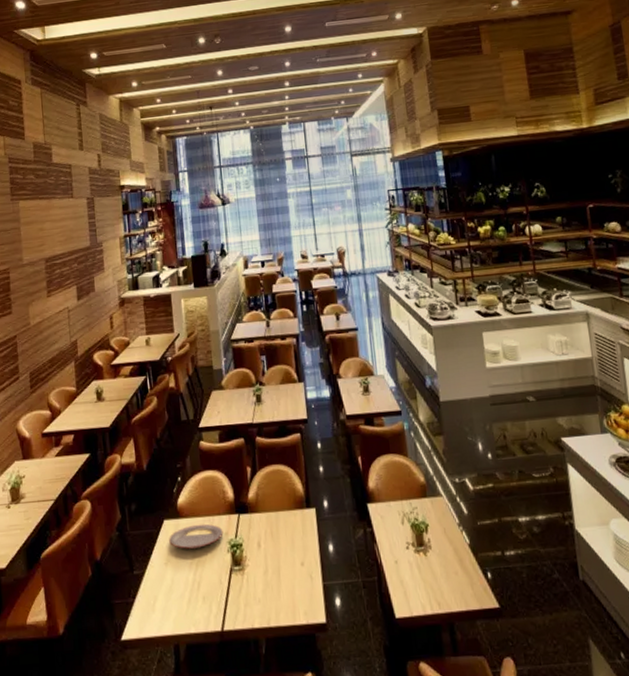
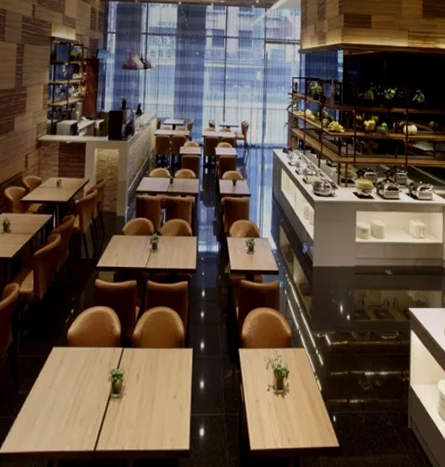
plate: present [169,523,224,549] -> none [55,353,107,375]

